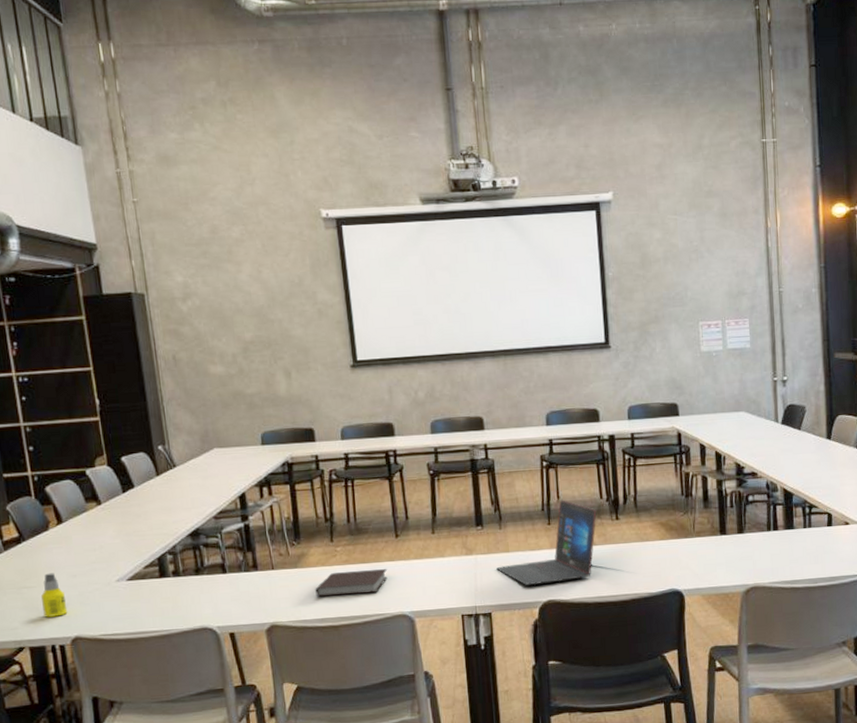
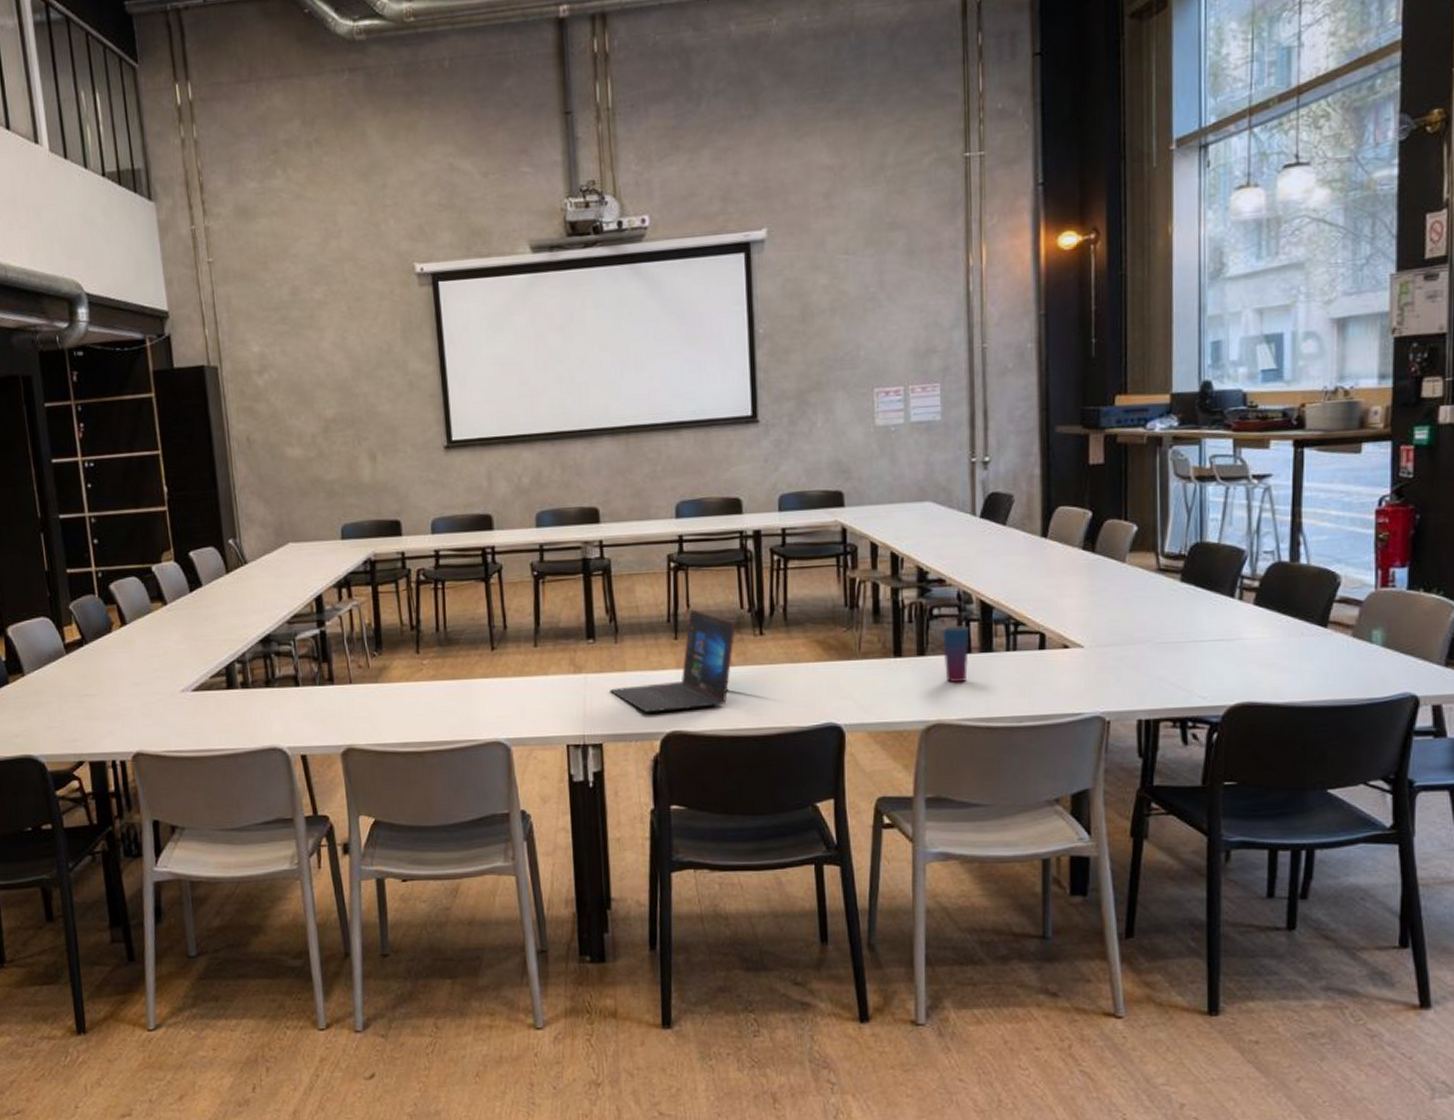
bottle: present [41,573,68,618] -> none [103,680,130,729]
notebook: present [315,569,388,597] -> none [397,687,481,717]
cup: none [756,509,776,554] -> present [942,626,970,682]

